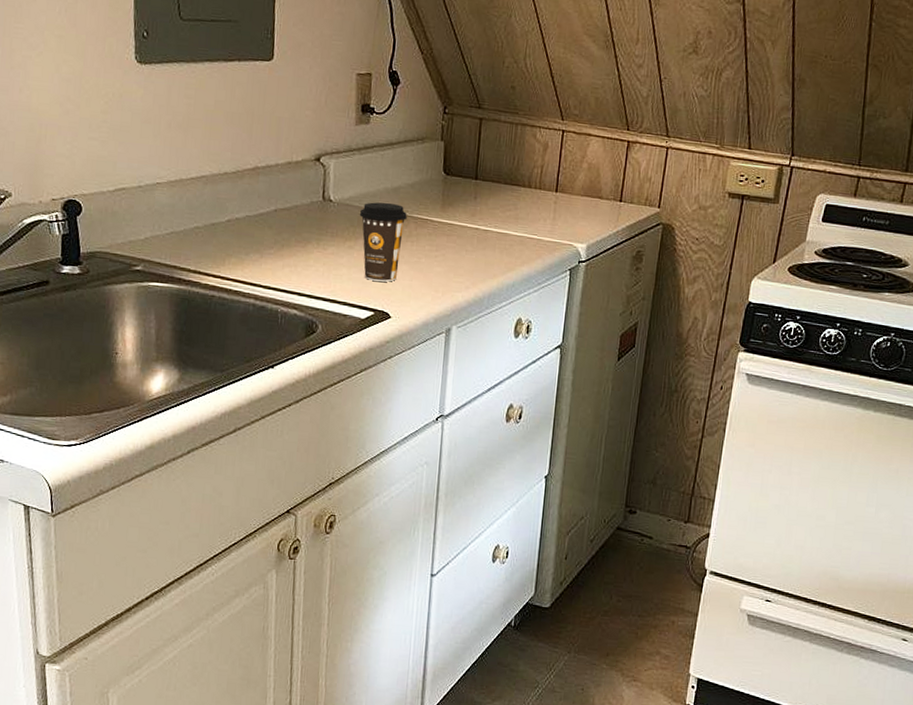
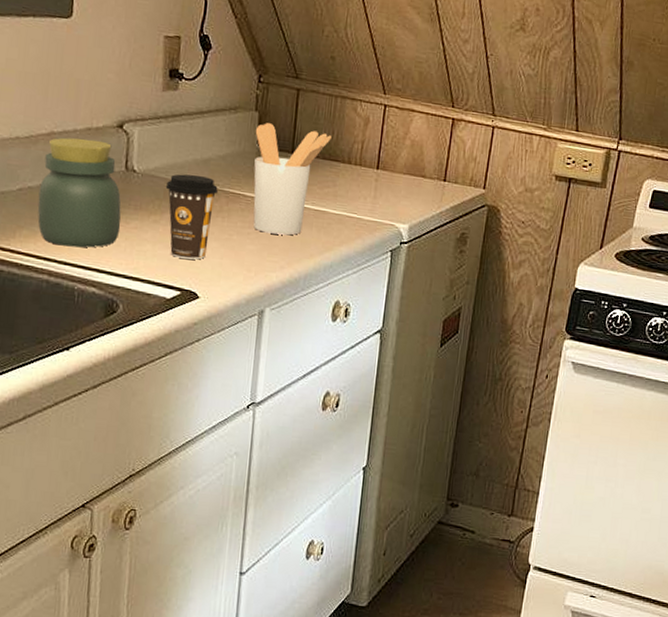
jar: none [244,171,319,273] -> present [37,137,122,248]
utensil holder: none [440,151,513,257] -> present [253,123,332,236]

